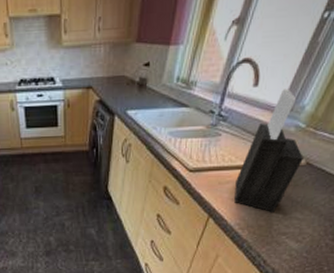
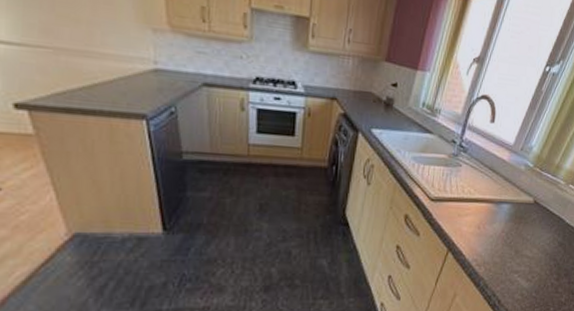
knife block: present [234,89,303,212] -> none [472,129,532,249]

